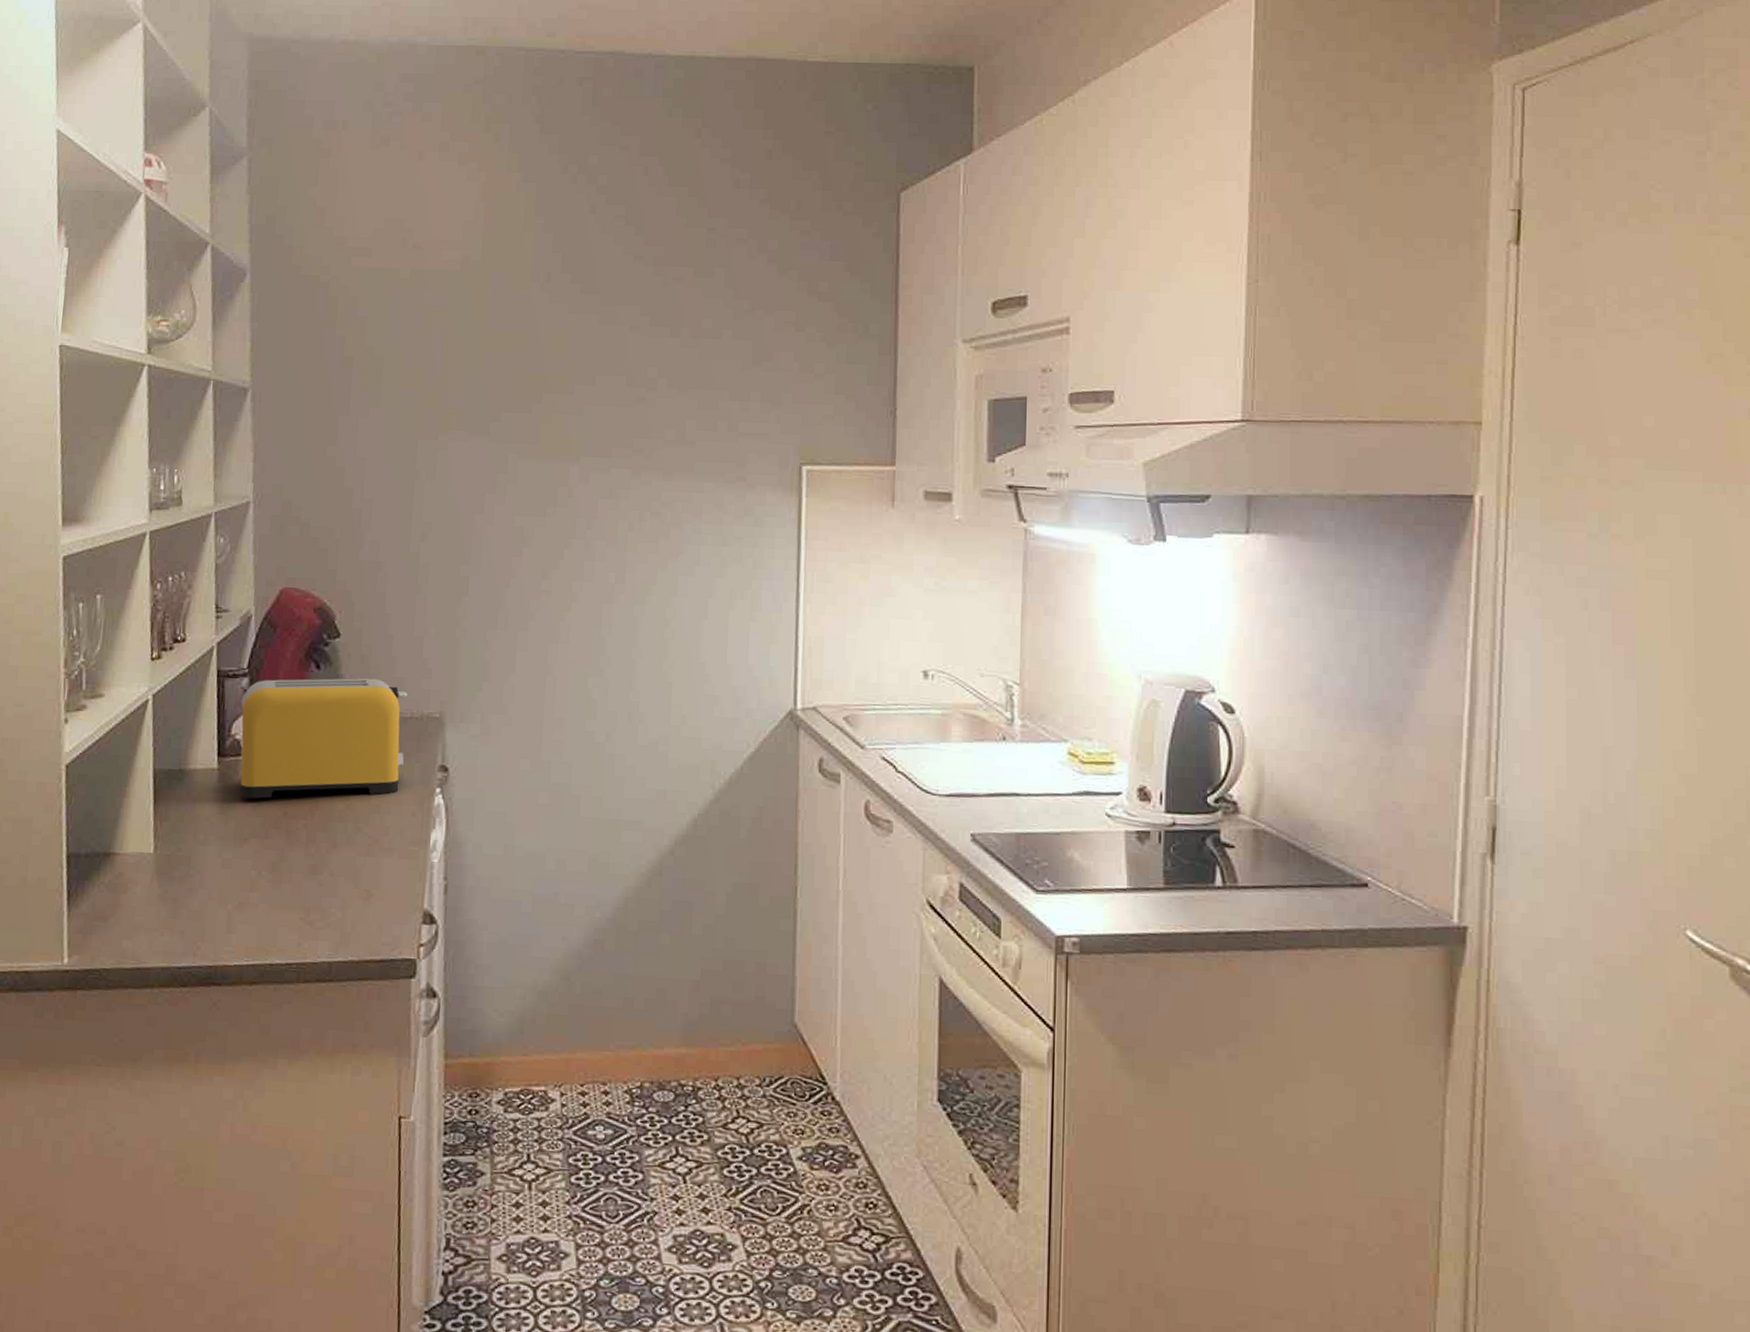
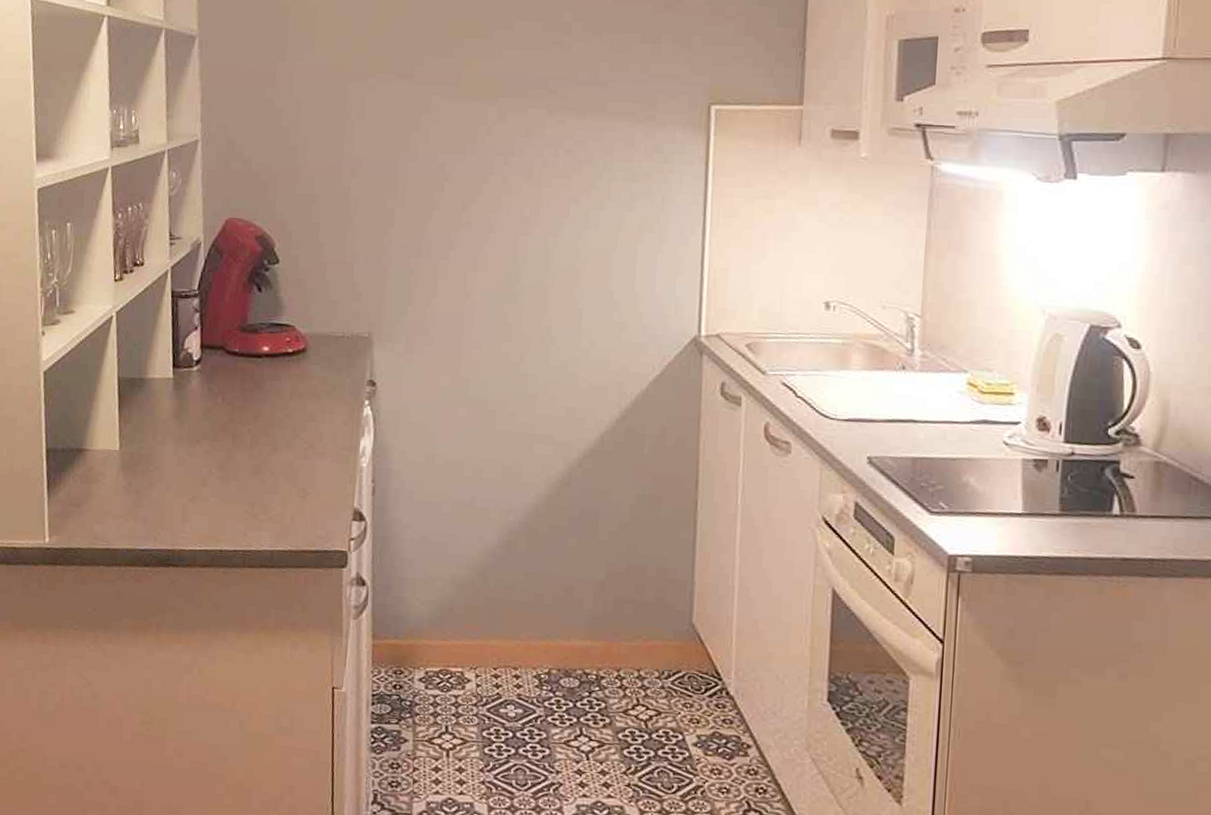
toaster: present [240,678,407,799] -> none [192,300,339,406]

